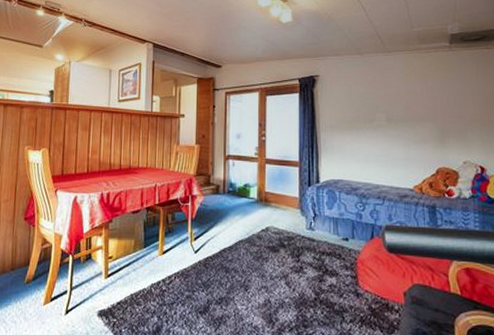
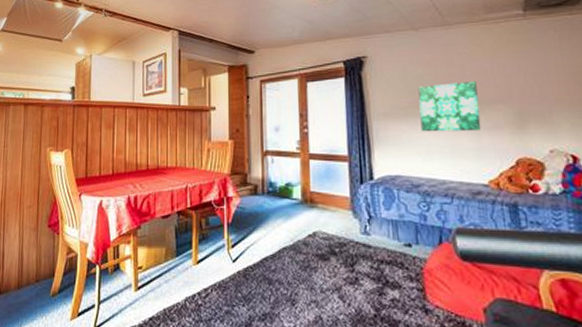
wall art: none [360,101,410,144] -> present [418,80,482,132]

